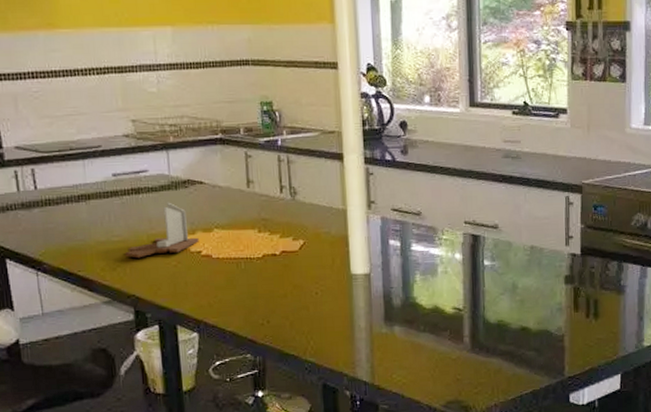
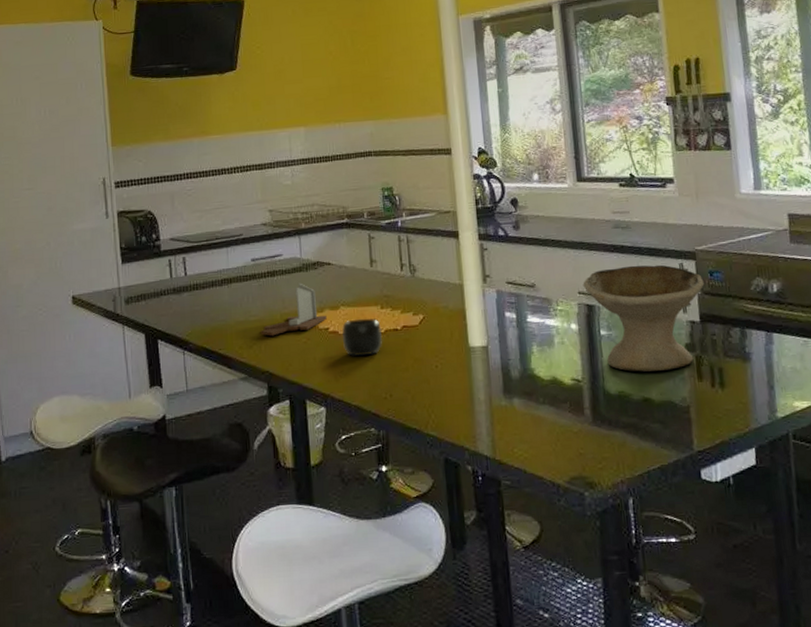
mug: none [216,242,260,281] -> present [342,318,383,356]
bowl: none [469,196,588,302] -> present [583,264,704,372]

